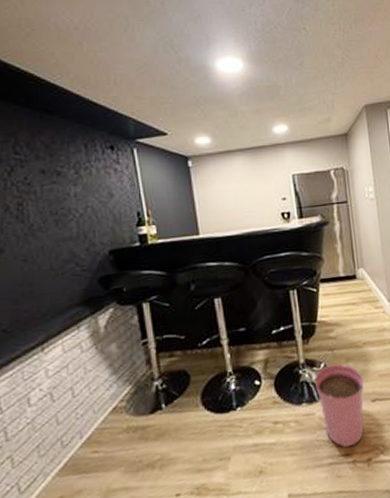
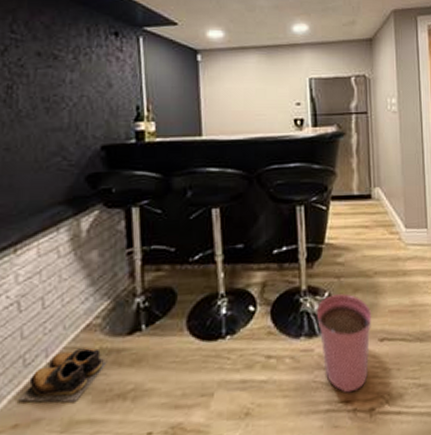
shoes: none [61,427,135,477] -> present [18,347,107,403]

